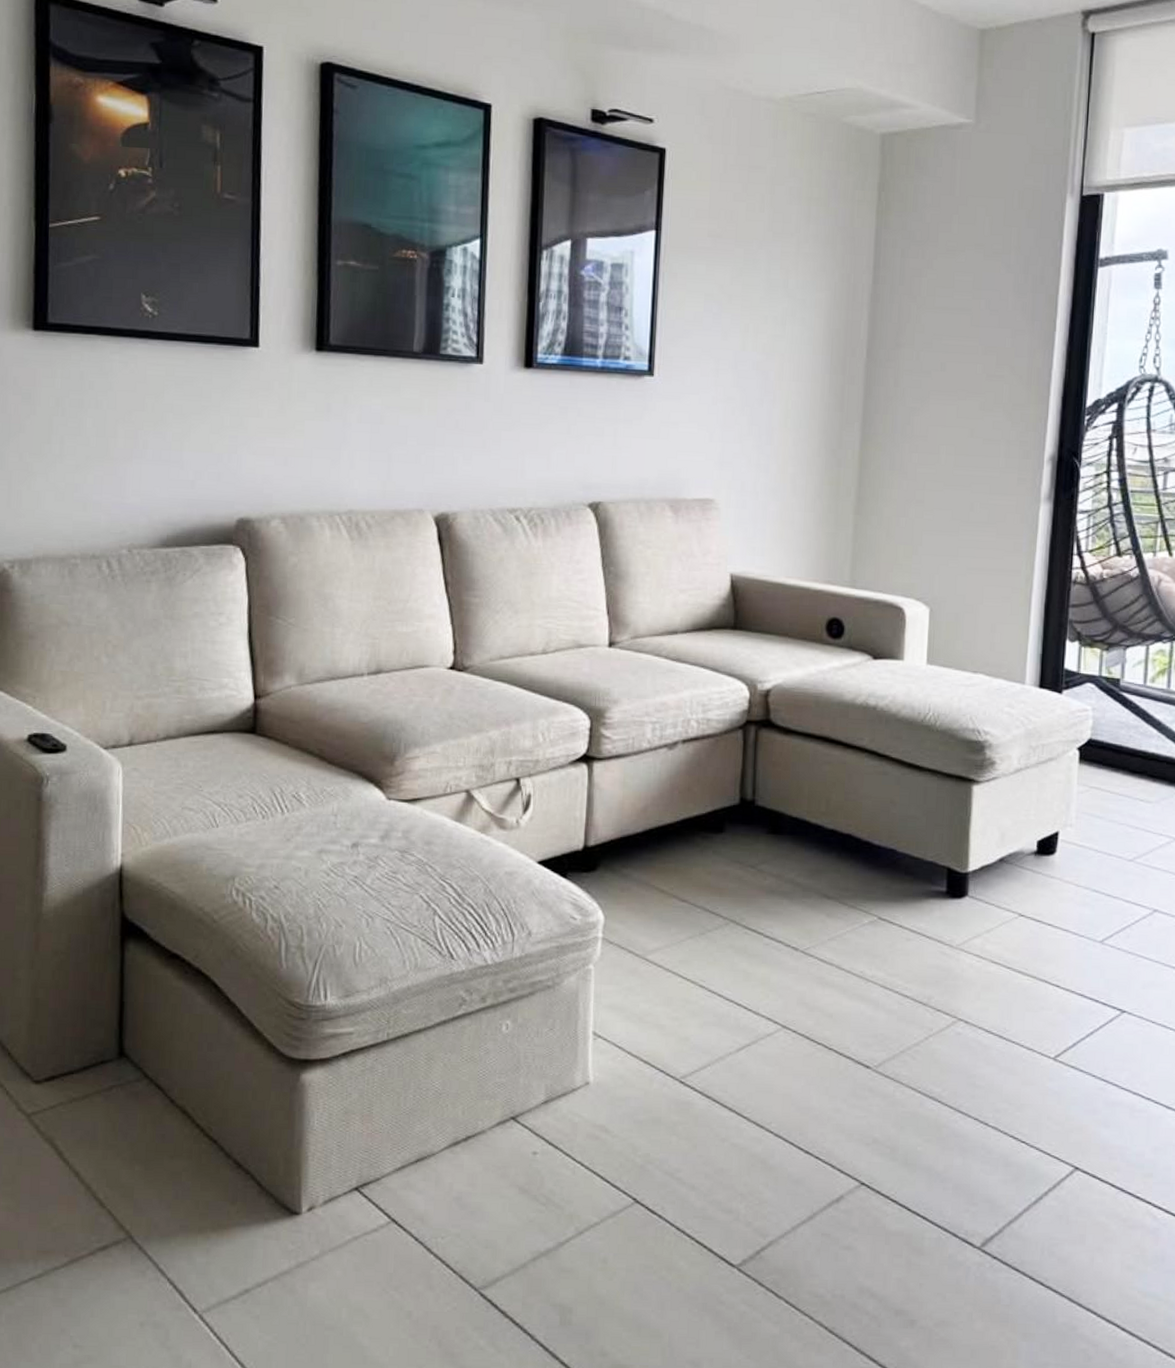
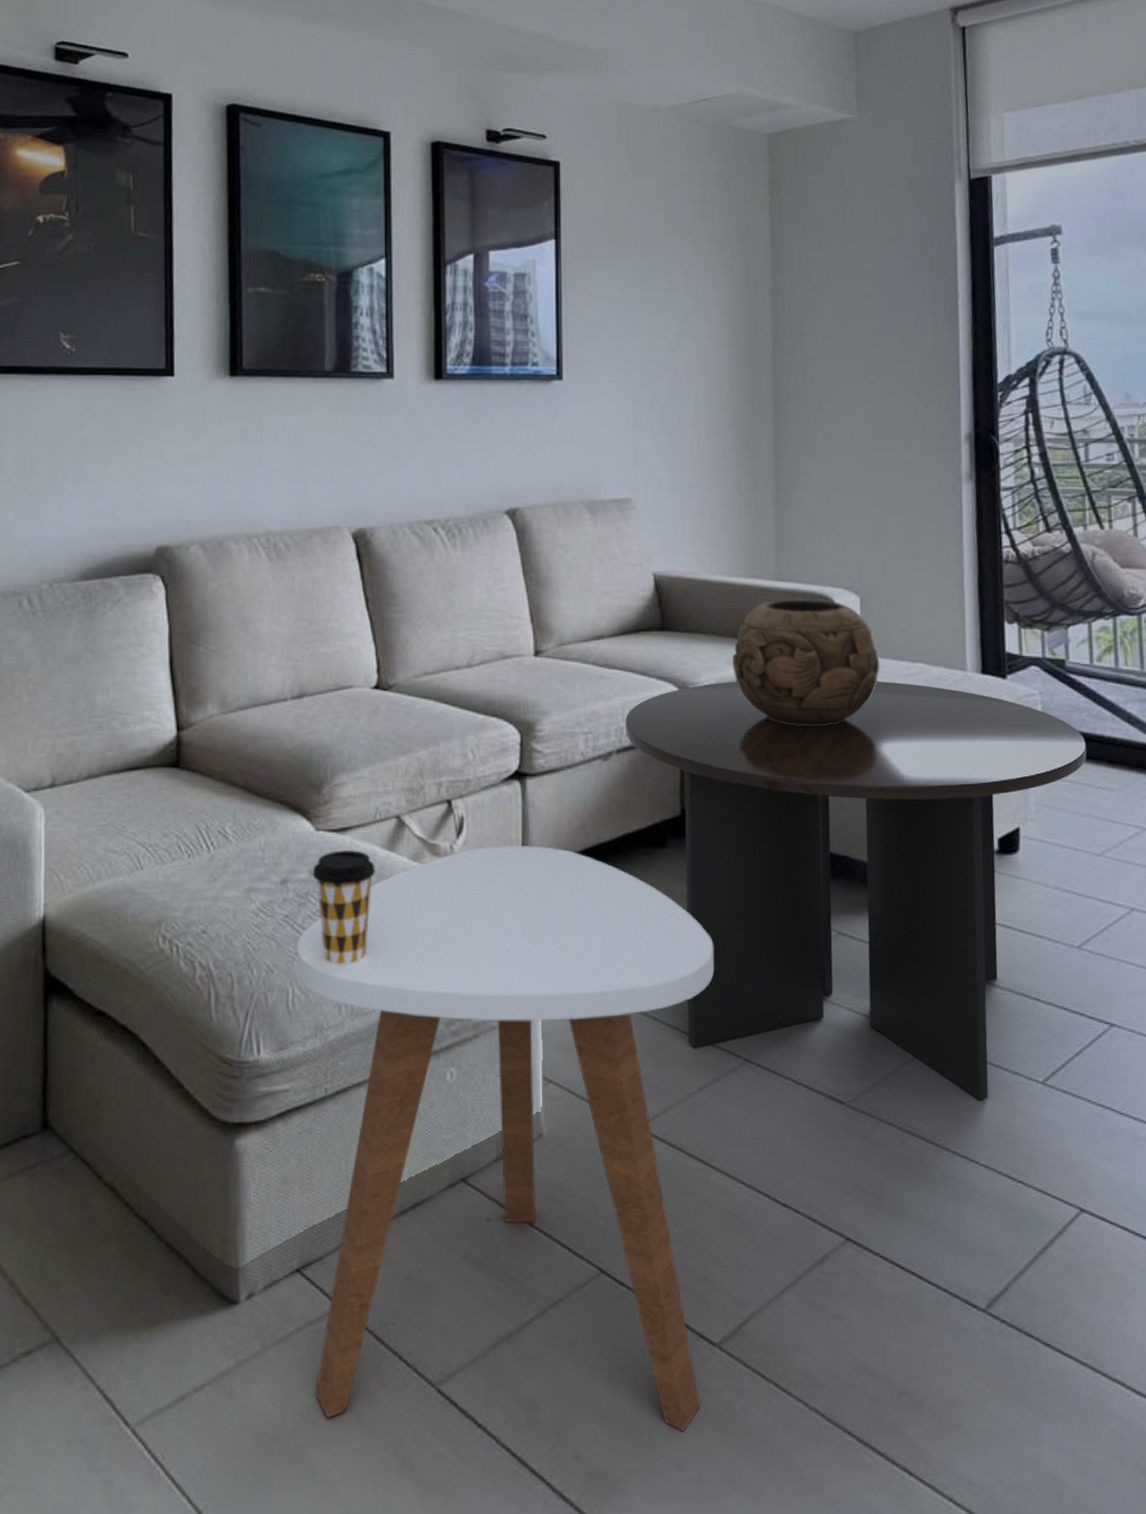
side table: none [365,822,761,1336] -> present [296,844,714,1431]
coffee cup: none [382,819,443,924] -> present [312,850,375,965]
coffee table: none [692,681,1131,1071] -> present [625,681,1087,1101]
decorative bowl: none [800,606,943,729] -> present [732,599,880,727]

